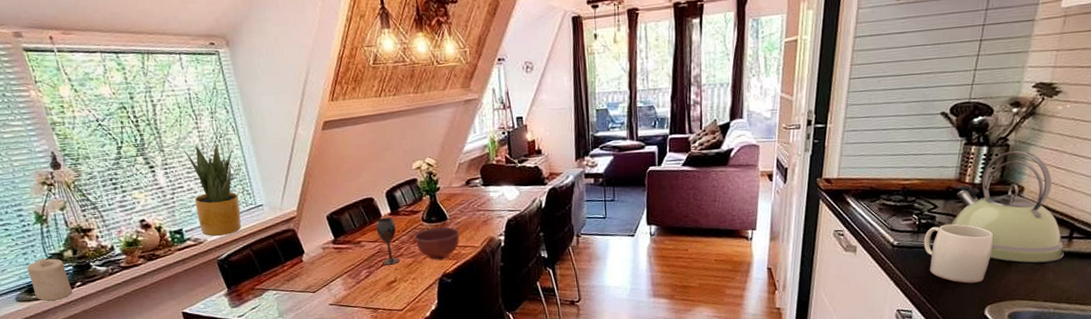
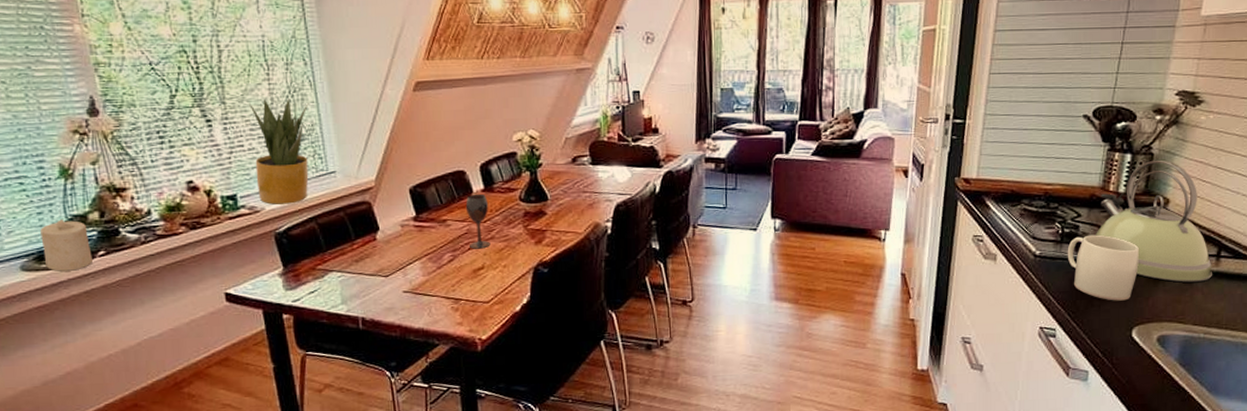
bowl: present [414,226,460,260] -> none [509,208,561,246]

